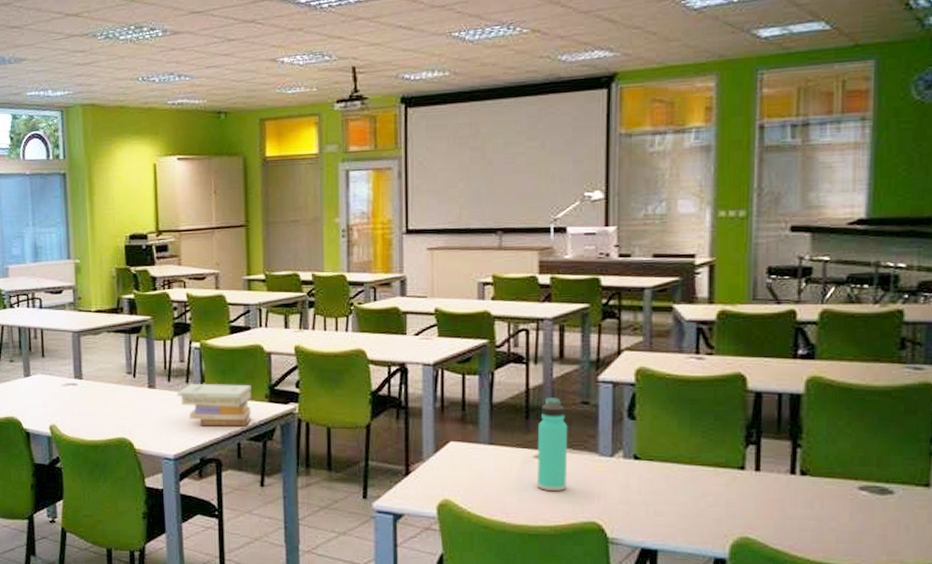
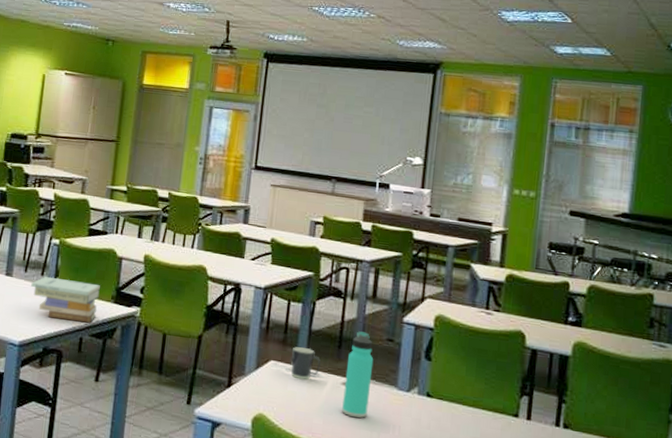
mug: none [472,422,508,457] -> present [290,346,321,380]

